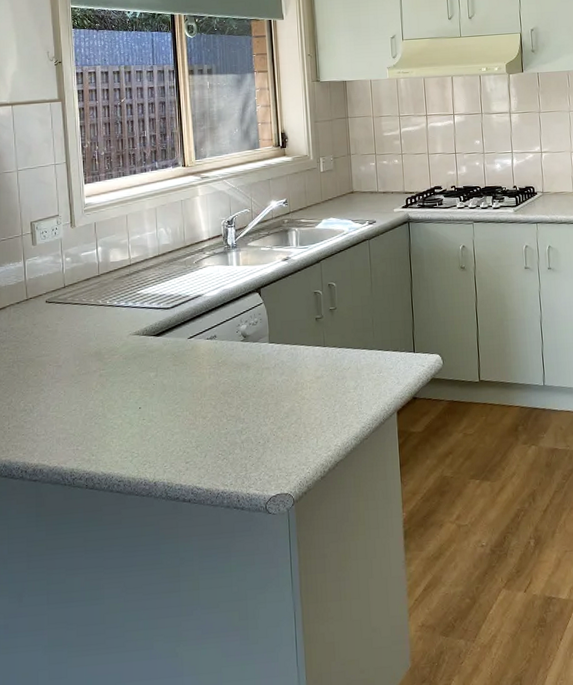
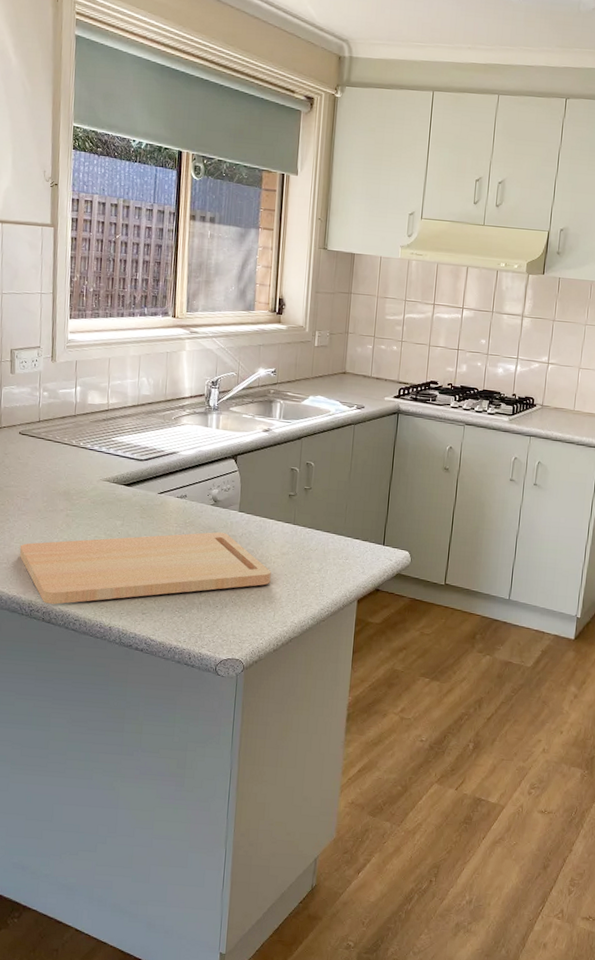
cutting board: none [56,366,309,469] -> present [19,531,271,604]

